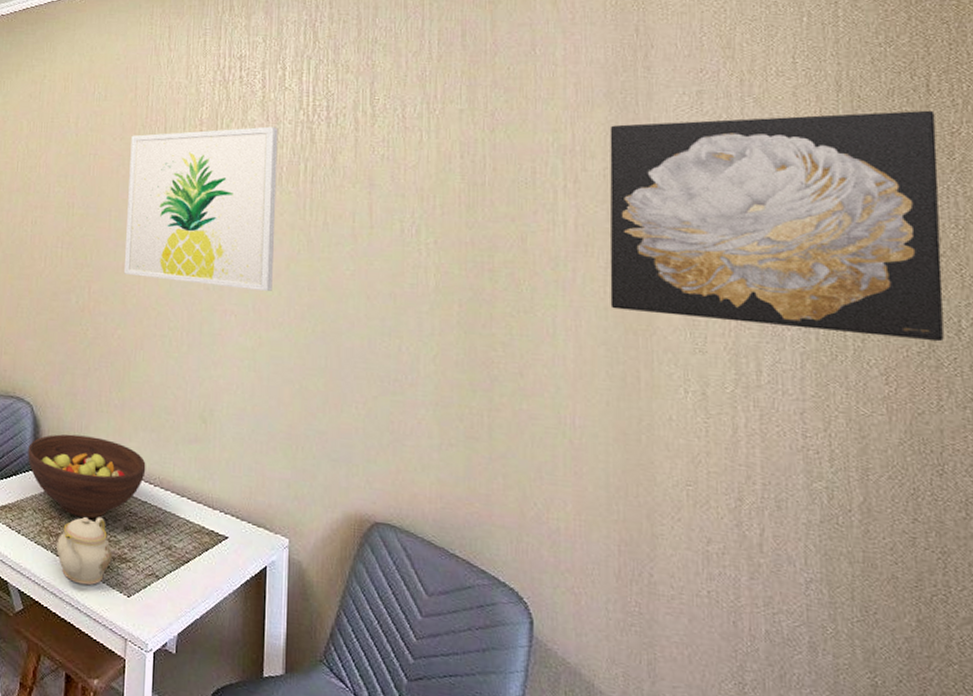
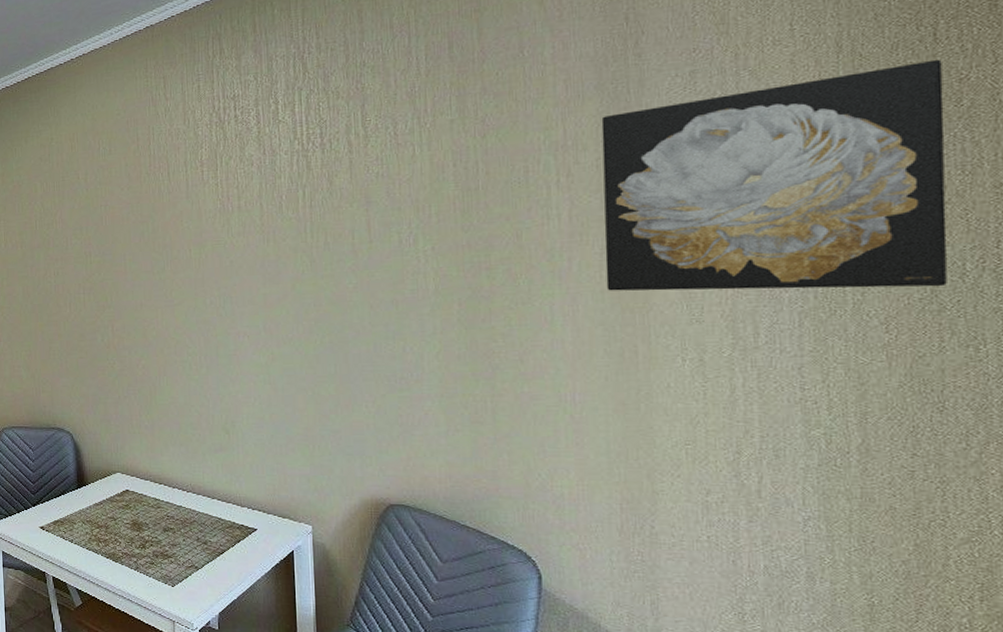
fruit bowl: present [28,434,146,519] -> none [72,455,178,524]
teapot: present [56,516,112,586] -> none [105,522,155,580]
wall art: present [123,126,278,292] -> none [137,159,280,312]

